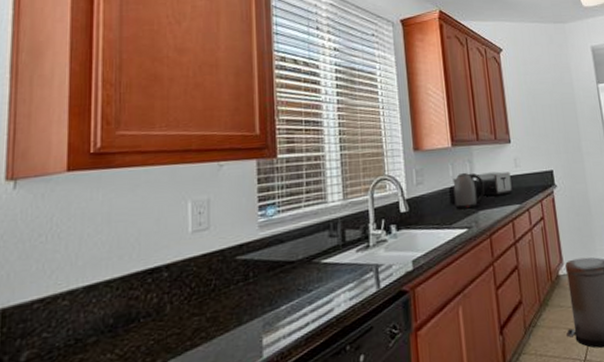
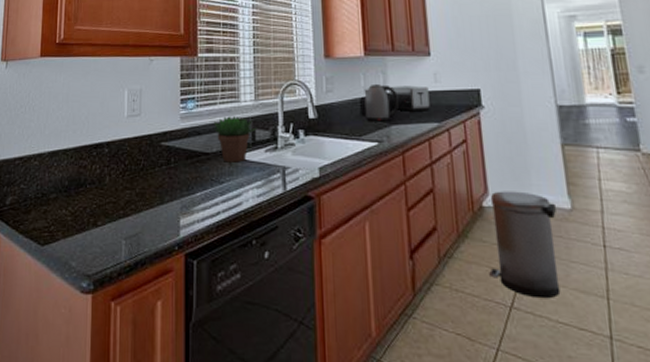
succulent plant: none [297,218,348,269] -> present [213,116,258,162]

